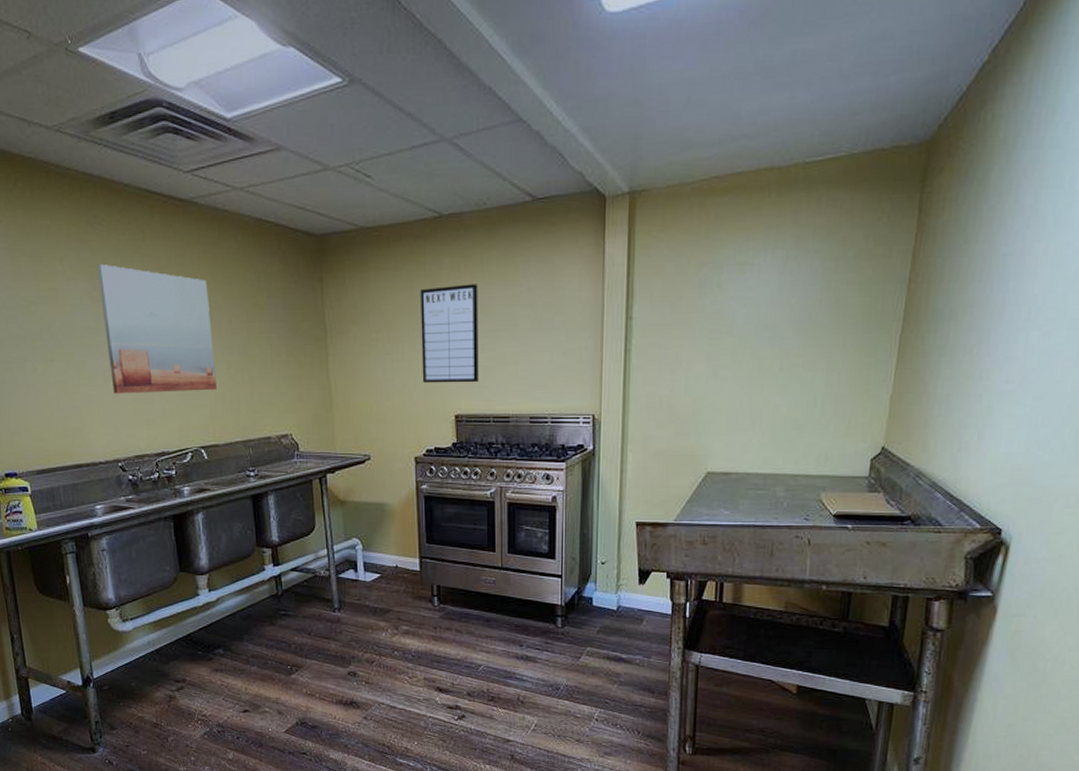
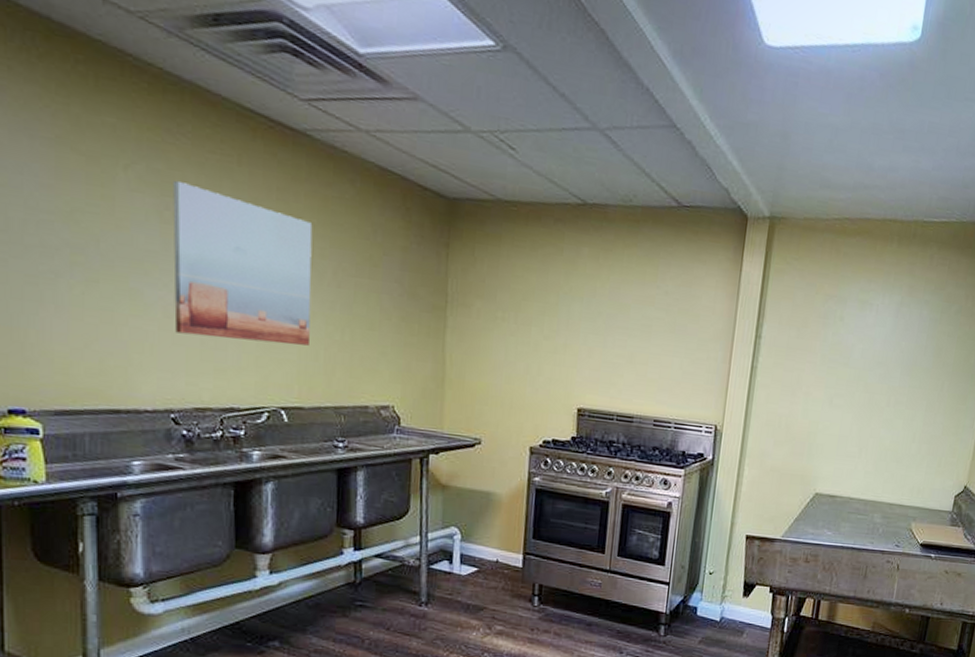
writing board: present [420,284,479,384] -> none [546,274,616,378]

